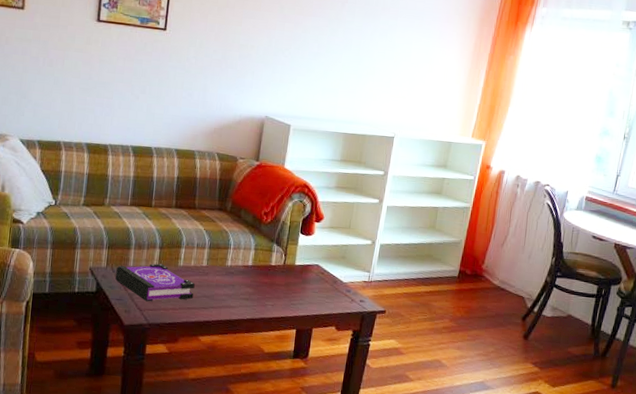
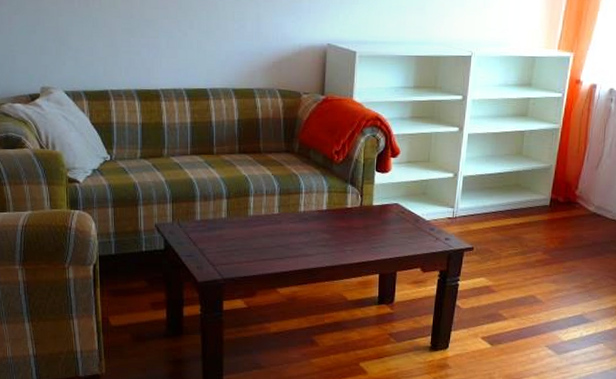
board game: present [115,263,195,302] -> none [183,214,268,256]

